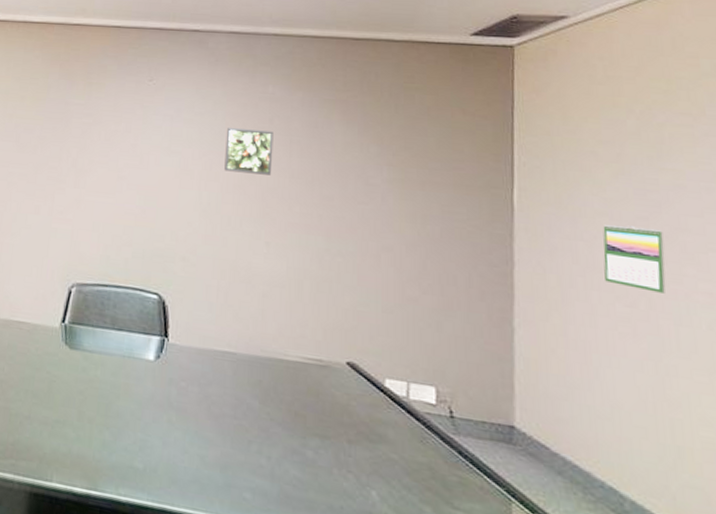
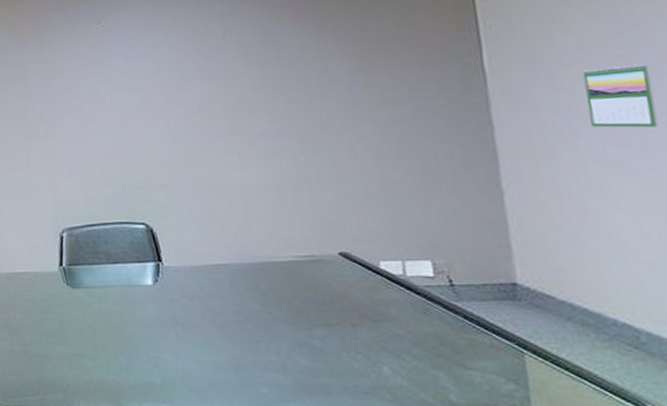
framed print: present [224,128,274,175] -> none [181,48,233,96]

